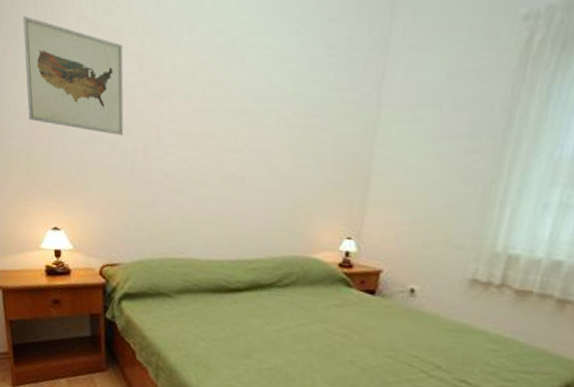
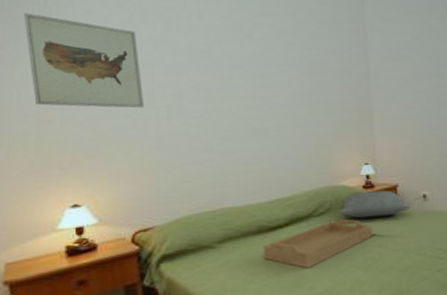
serving tray: none [217,296,339,340] -> present [263,219,372,268]
pillow: none [305,270,393,305] -> present [339,190,412,219]

